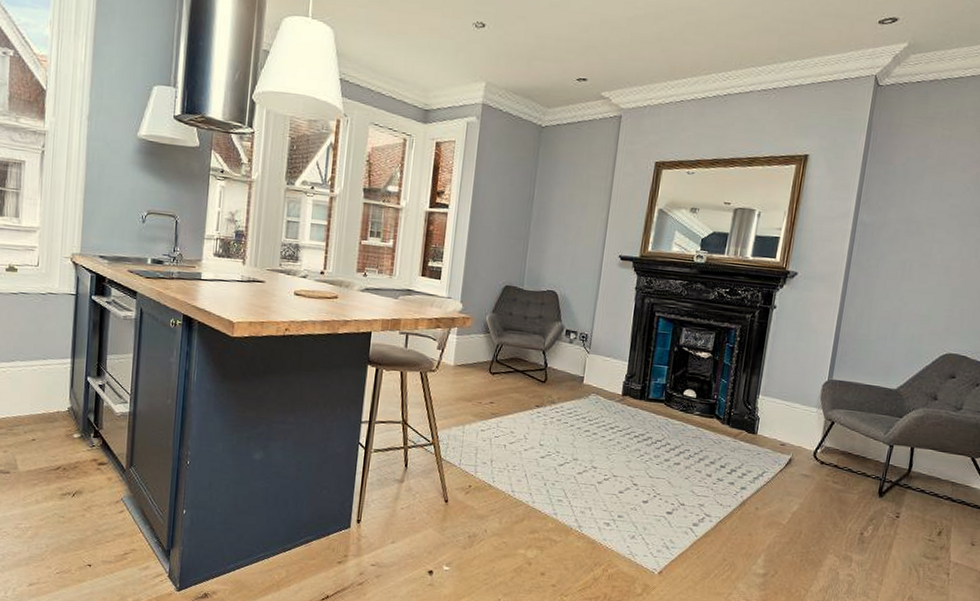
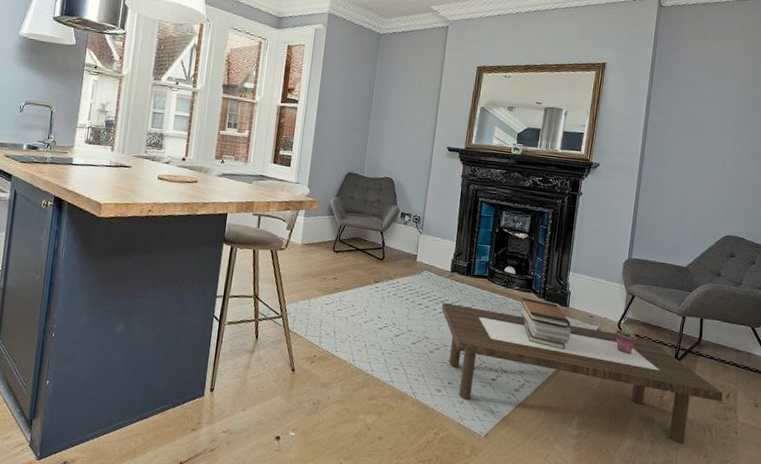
coffee table: none [611,428,934,585] -> present [441,302,723,444]
book stack: none [701,424,759,482] -> present [520,298,571,350]
potted succulent: none [809,457,836,487] -> present [614,327,638,355]

